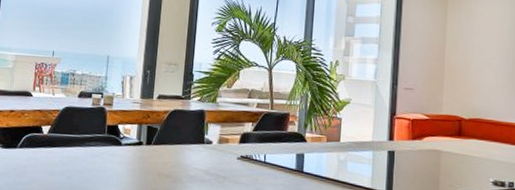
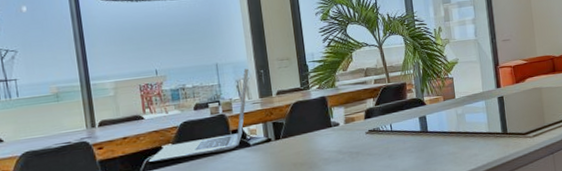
laptop: none [26,66,136,145] -> present [148,68,249,163]

